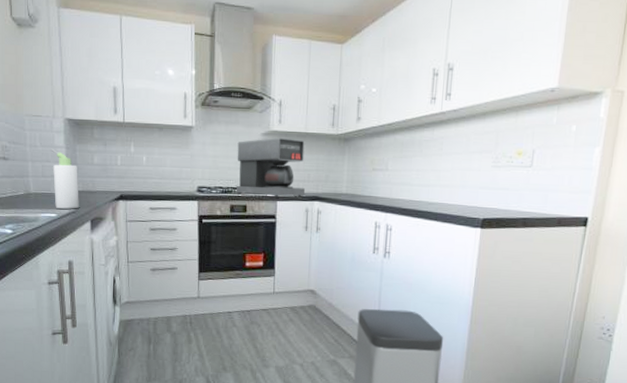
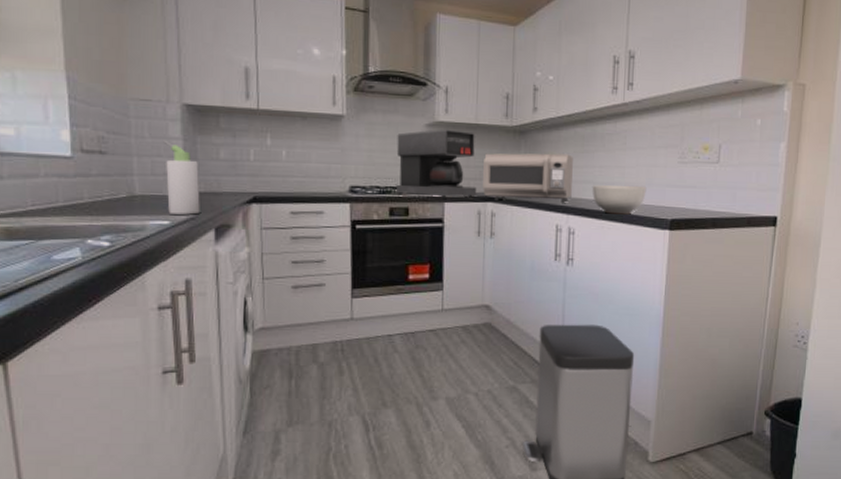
microwave: none [310,158,393,204] -> present [483,153,573,204]
bowl: none [409,187,460,214] -> present [592,185,647,215]

